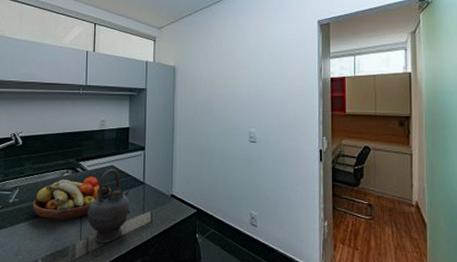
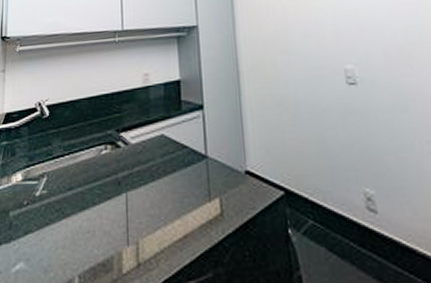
fruit bowl: present [32,176,111,220] -> none [63,152,164,217]
teapot: present [87,169,130,243] -> none [135,139,191,249]

